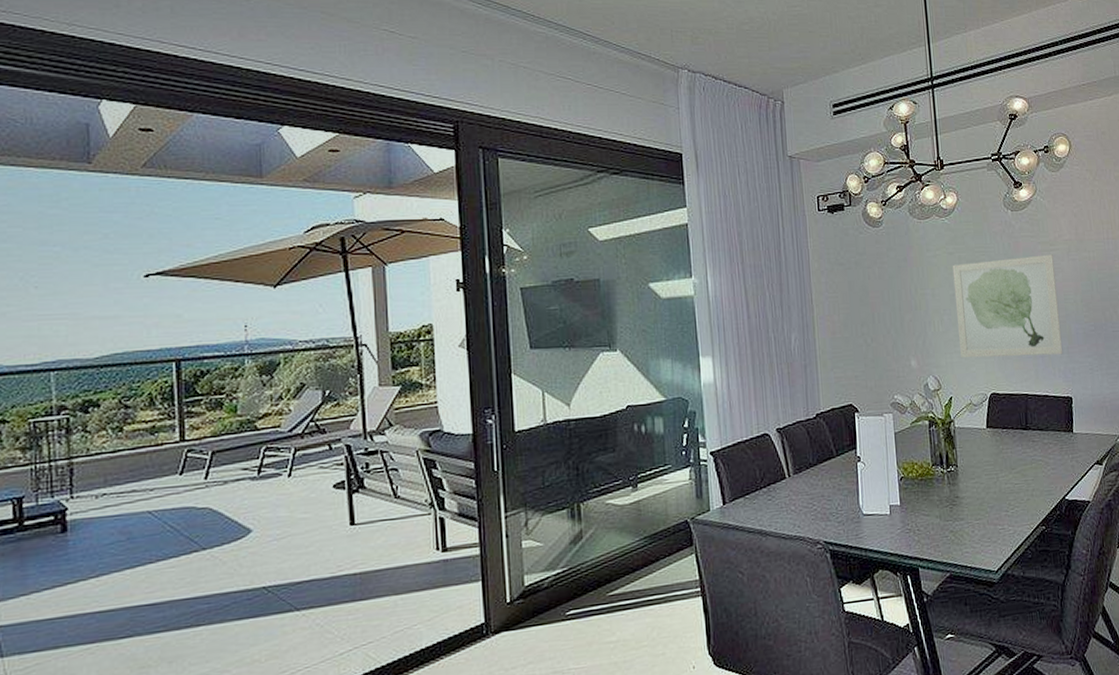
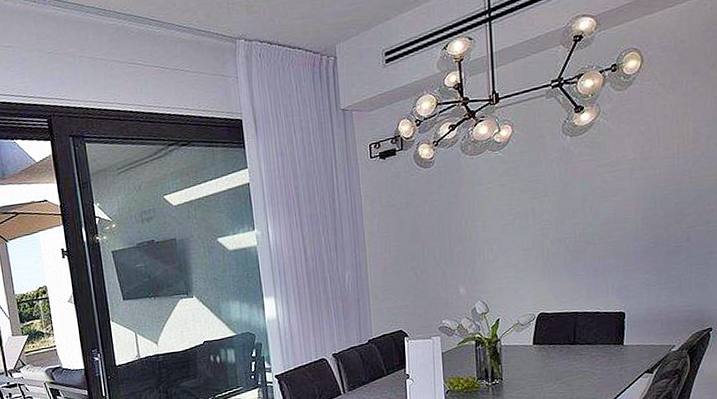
wall art: present [952,254,1063,359] -> none [504,176,619,283]

